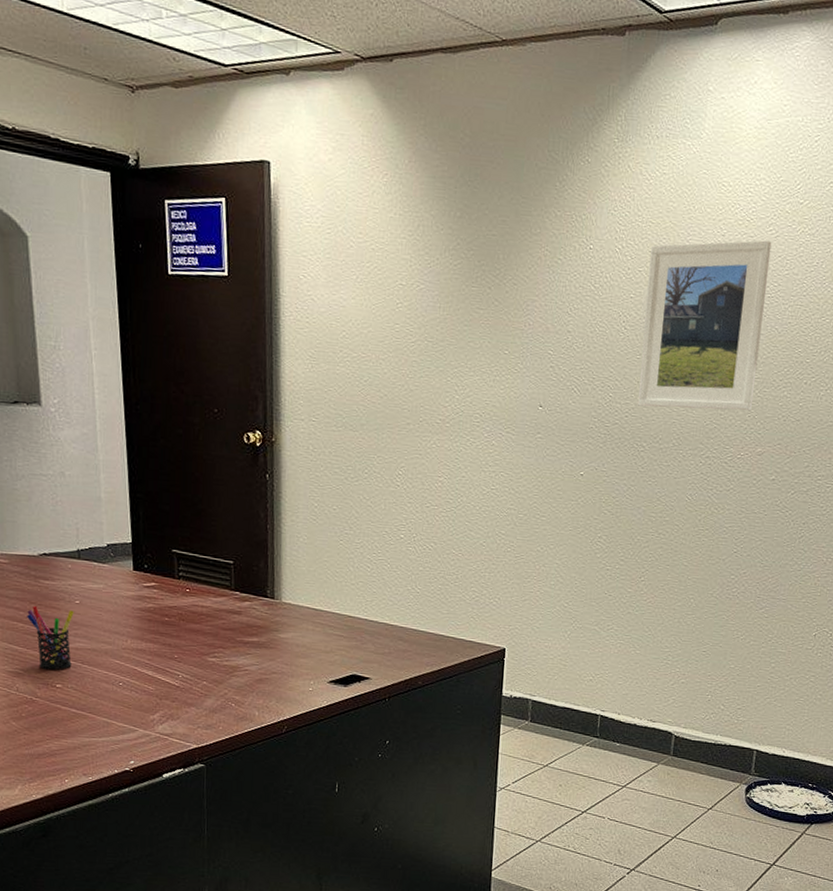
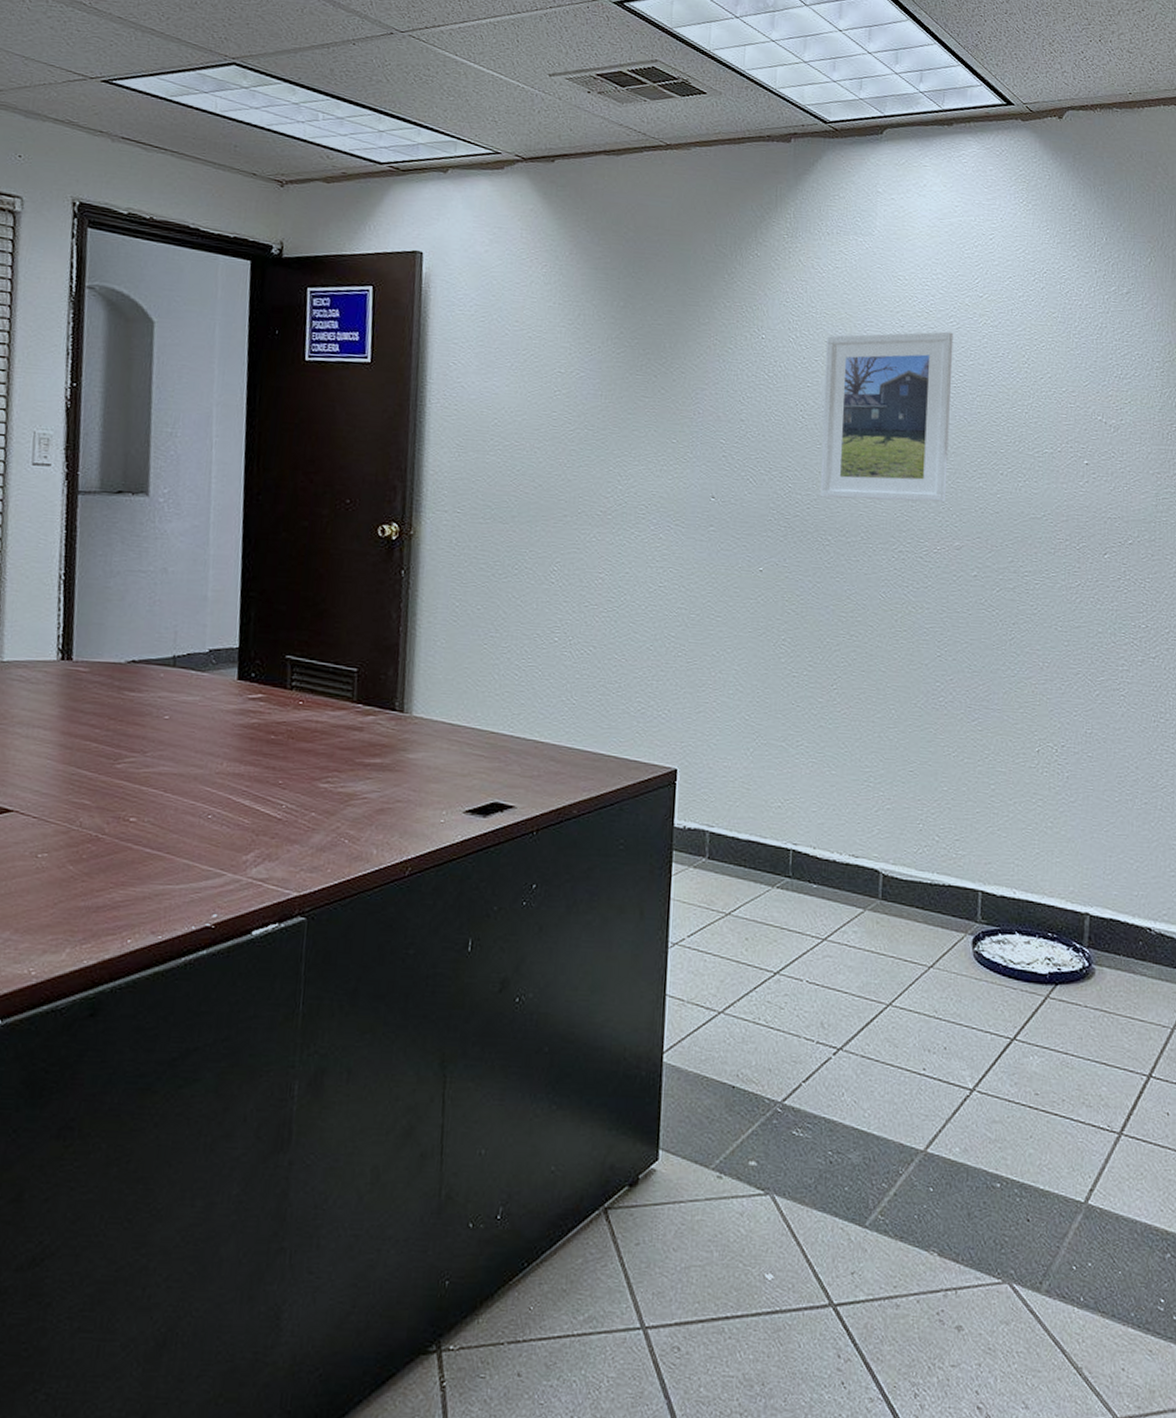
pen holder: present [27,605,74,670] -> none [103,721,161,800]

